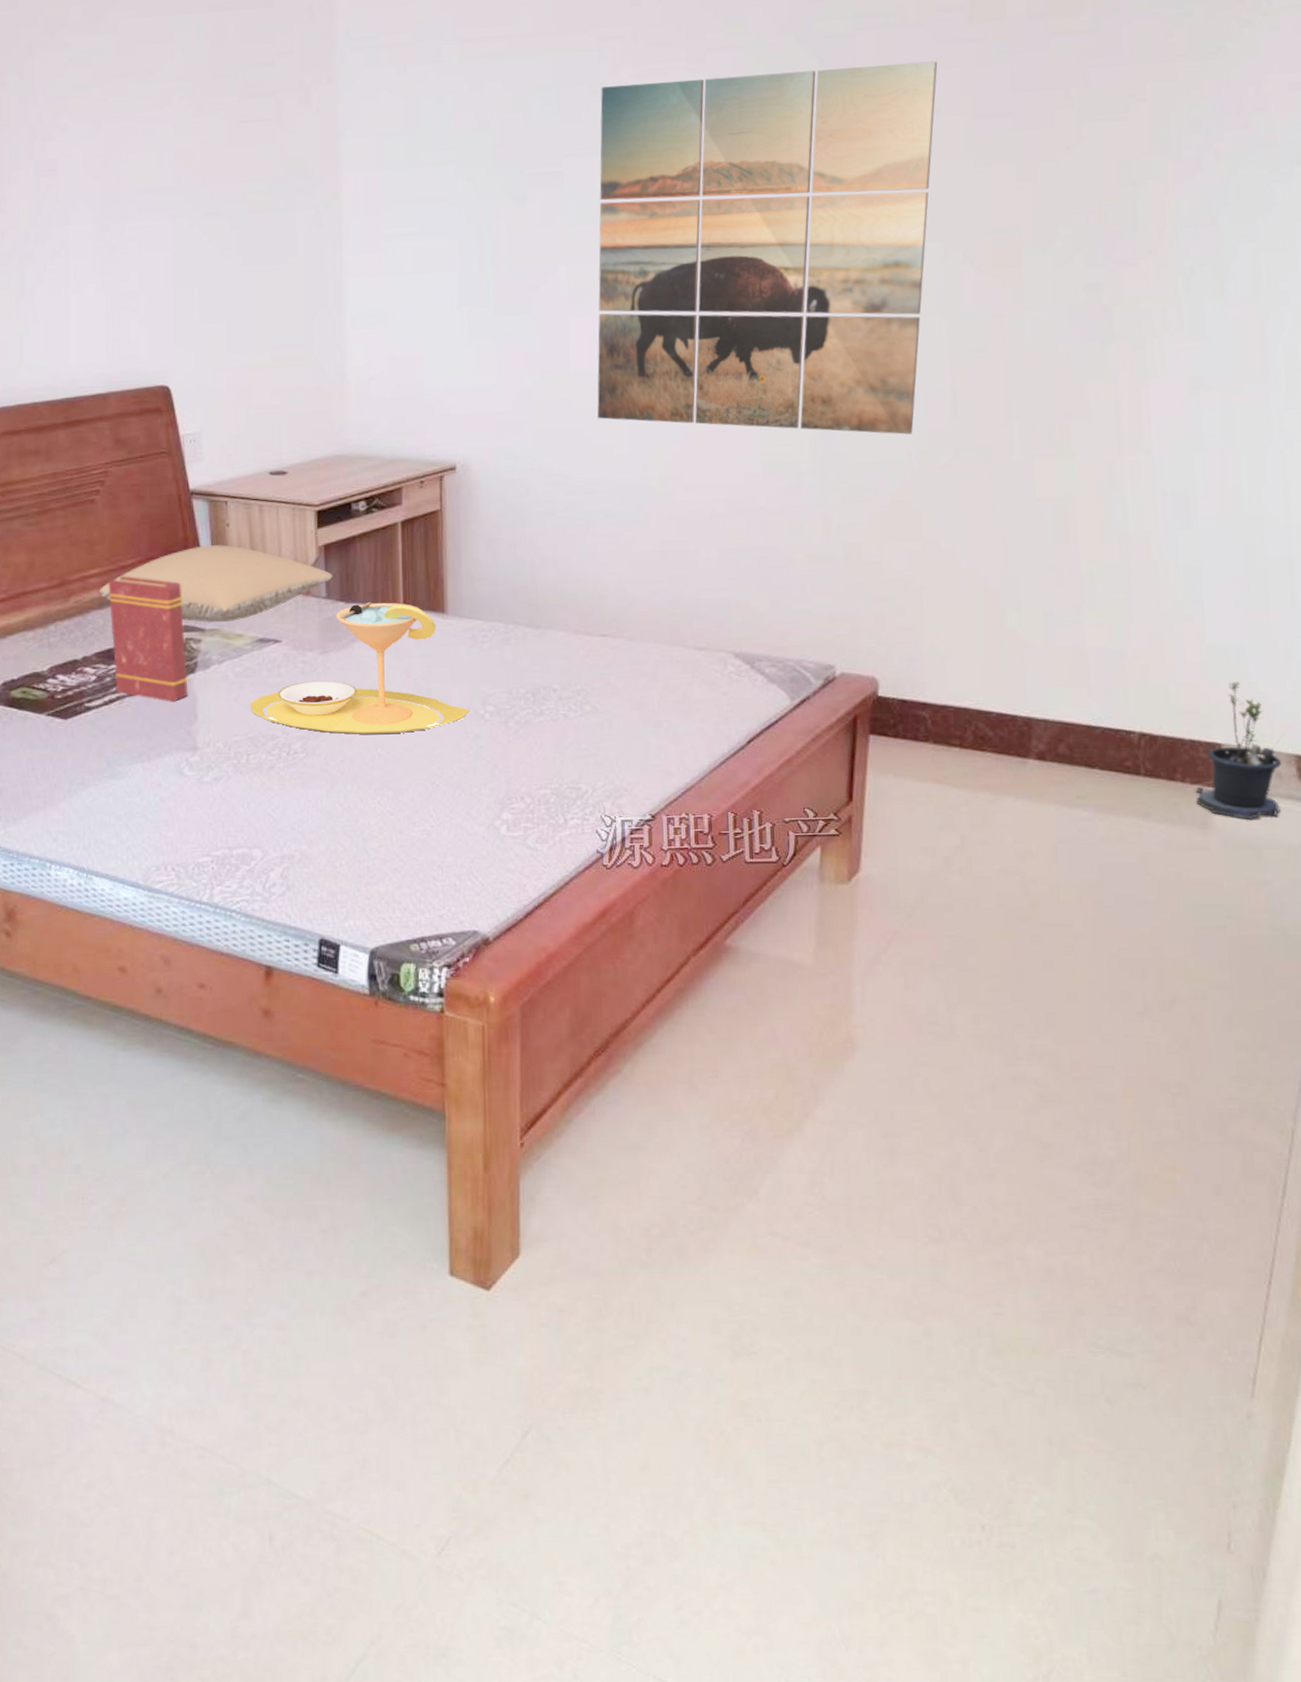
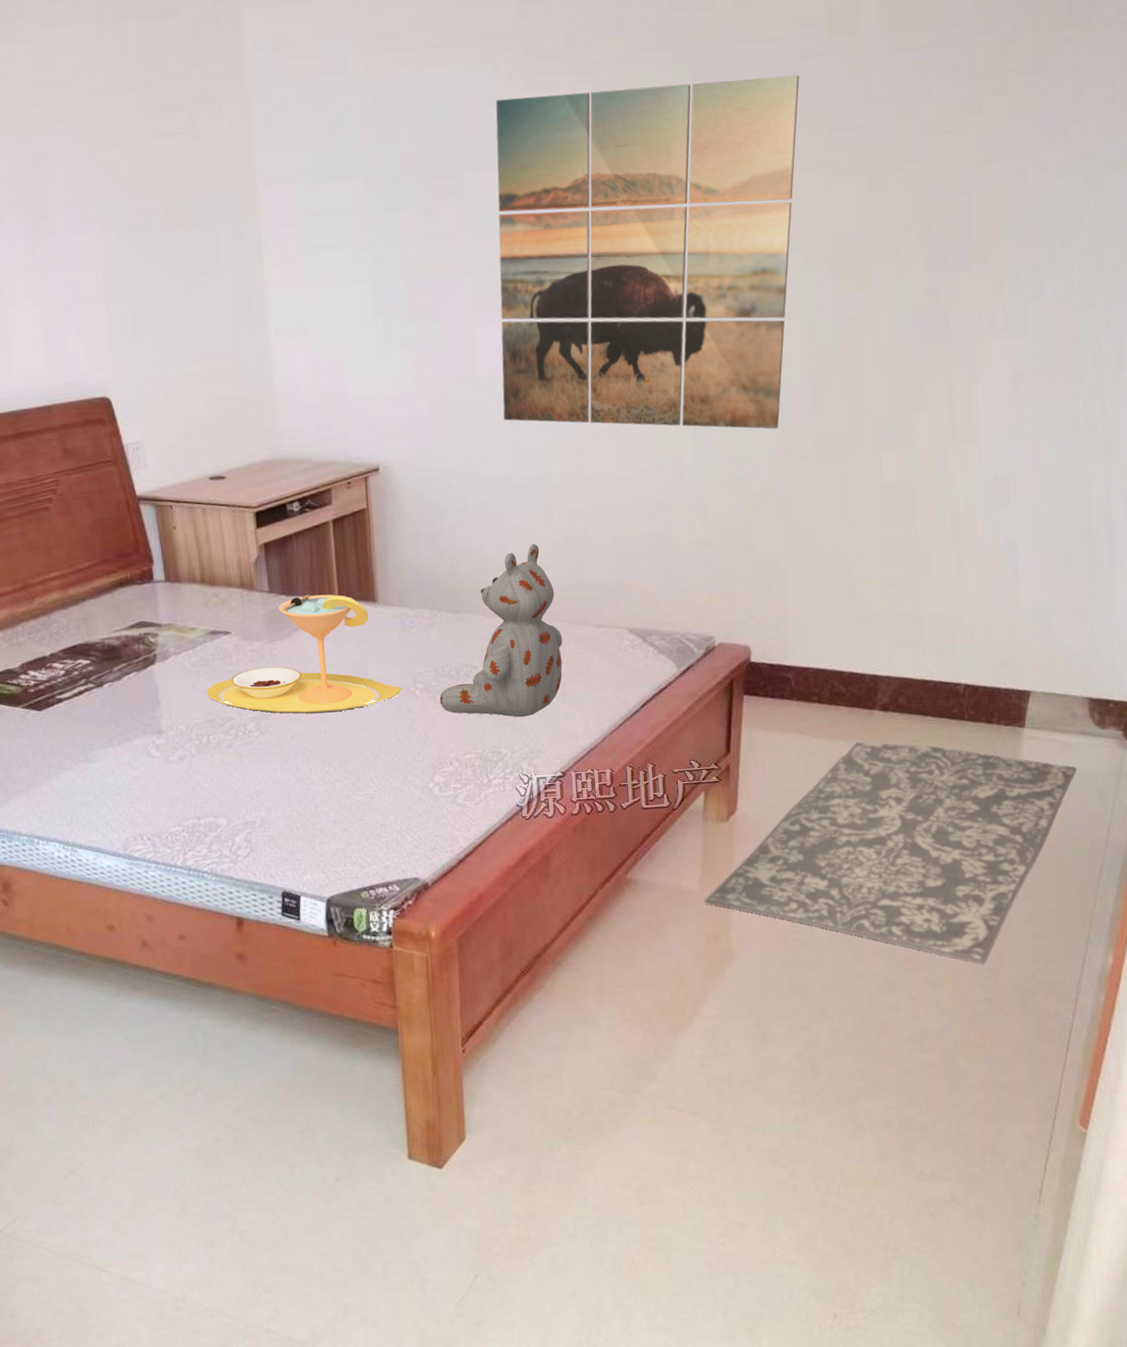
pillow: present [99,545,333,623] -> none [60,546,274,619]
book: present [108,576,189,702] -> none [68,578,150,692]
stuffed bear: none [512,553,657,750] -> present [439,543,563,718]
rug: none [819,795,1285,1077] -> present [704,741,1078,964]
potted plant: present [1195,682,1282,820] -> none [1008,638,1078,753]

